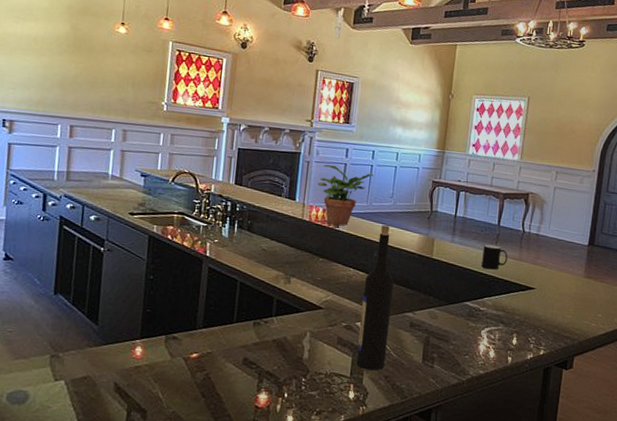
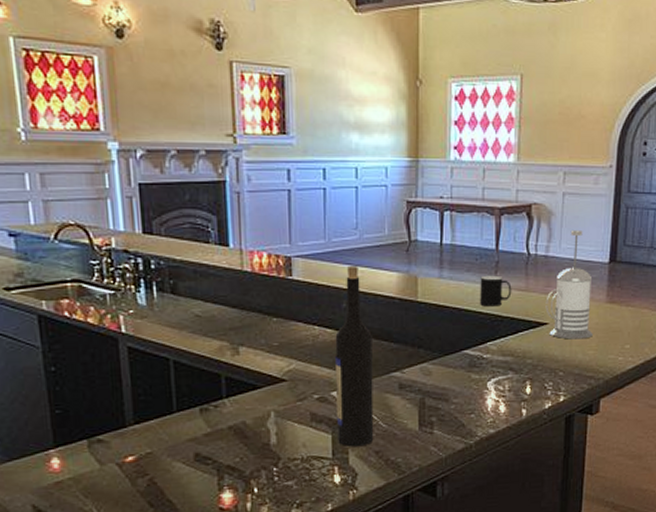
potted plant: present [318,164,375,225] -> none [255,194,330,272]
french press: none [534,216,574,305] -> present [545,229,593,340]

